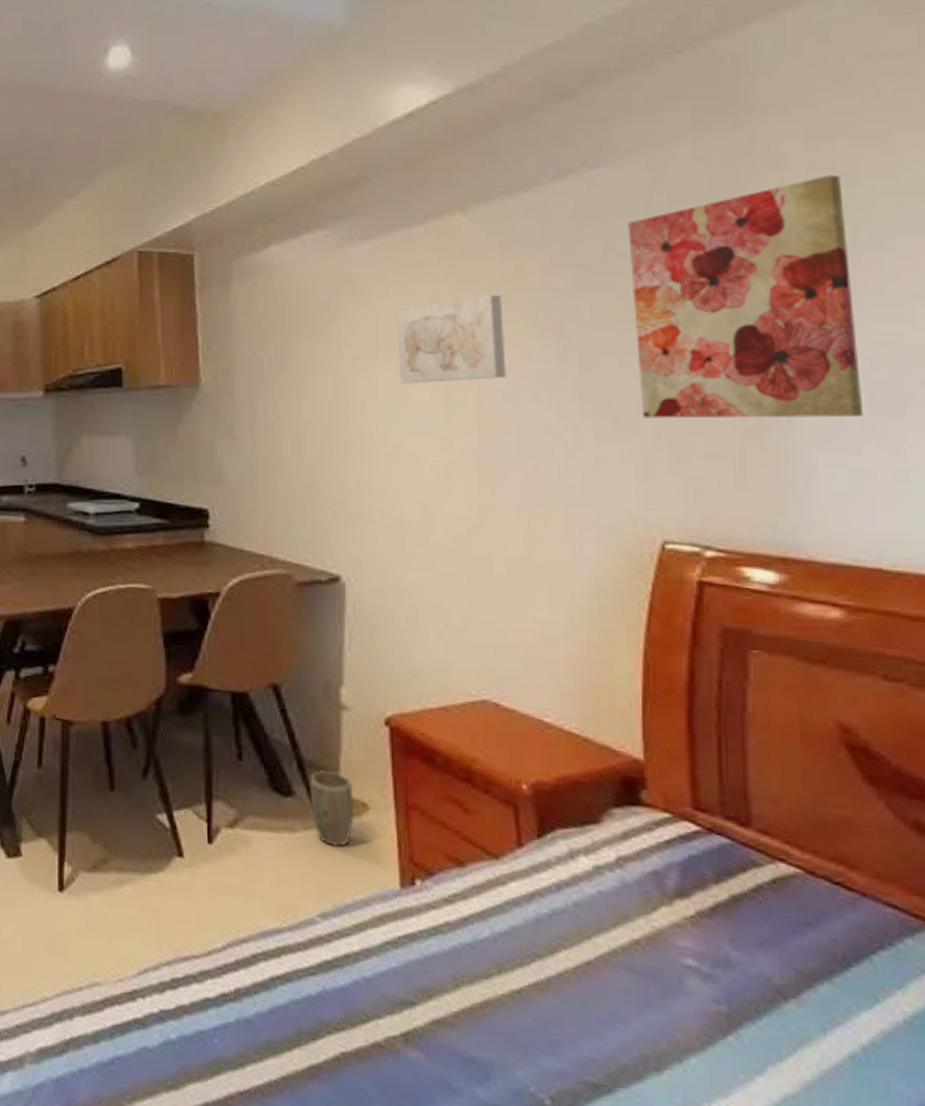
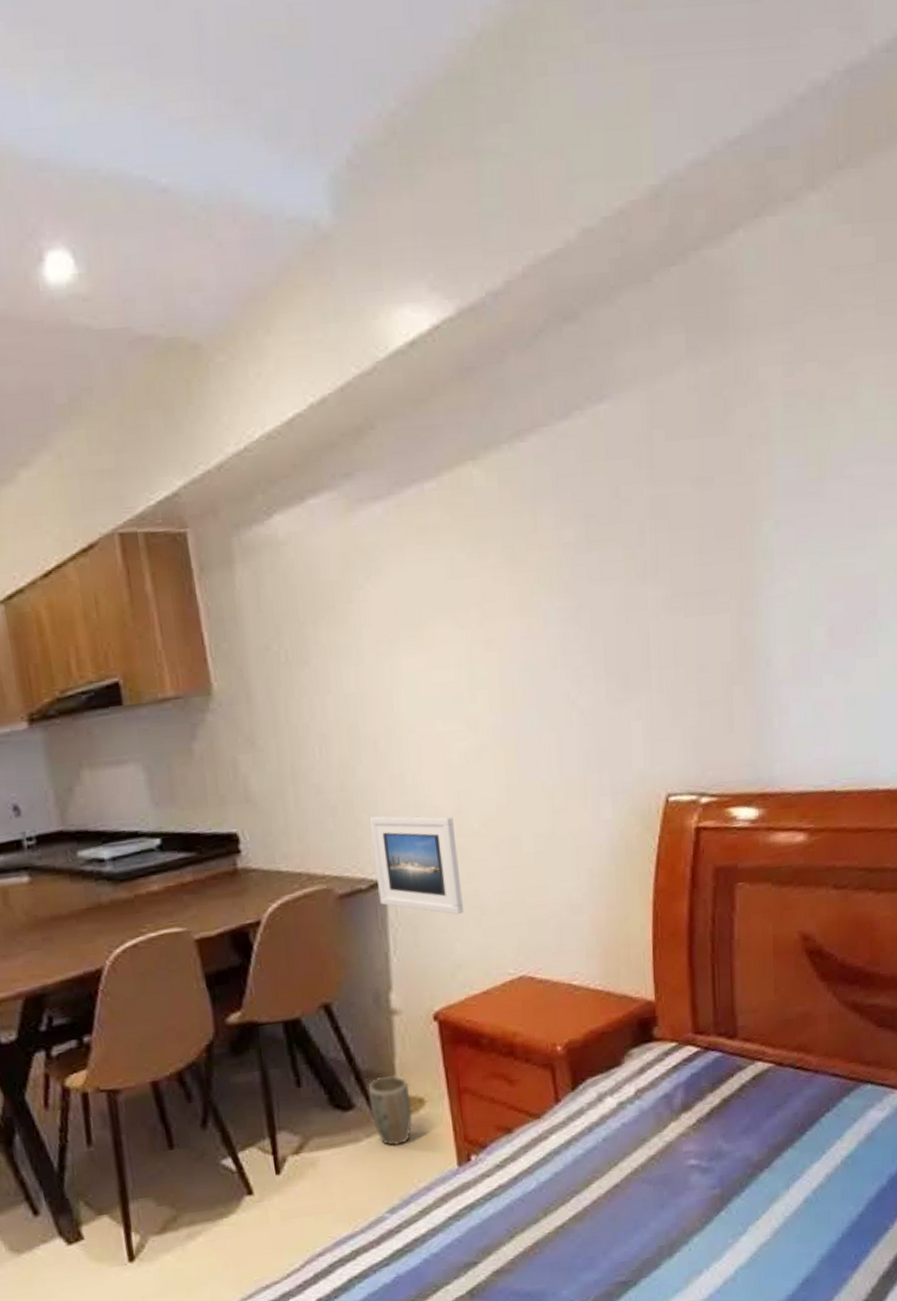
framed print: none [334,513,425,624] -> present [369,815,463,915]
wall art: present [396,294,506,384] -> none [414,555,525,666]
wall art: present [628,174,864,419] -> none [630,402,825,674]

